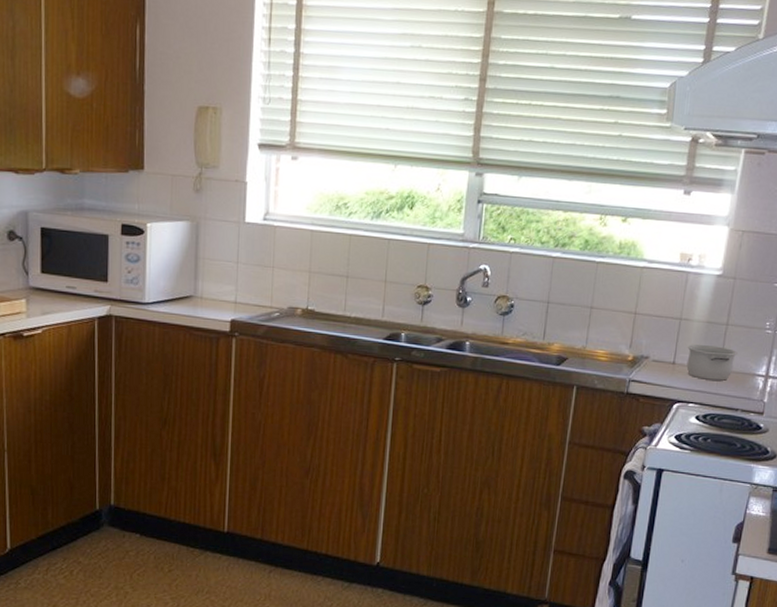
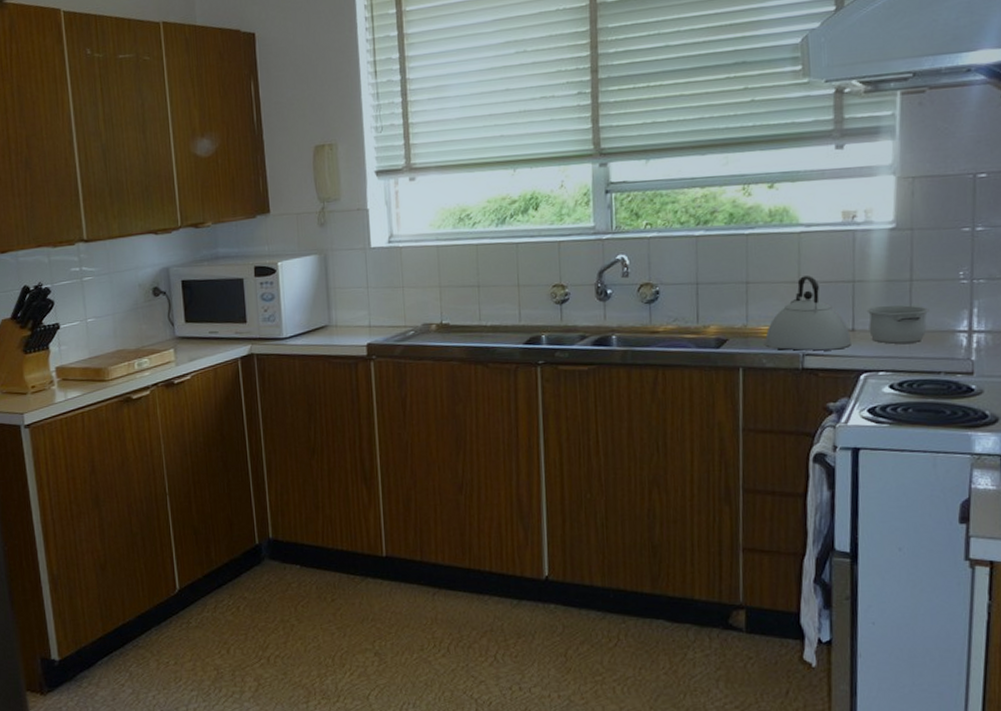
kettle: none [599,308,671,380] -> present [765,276,851,352]

